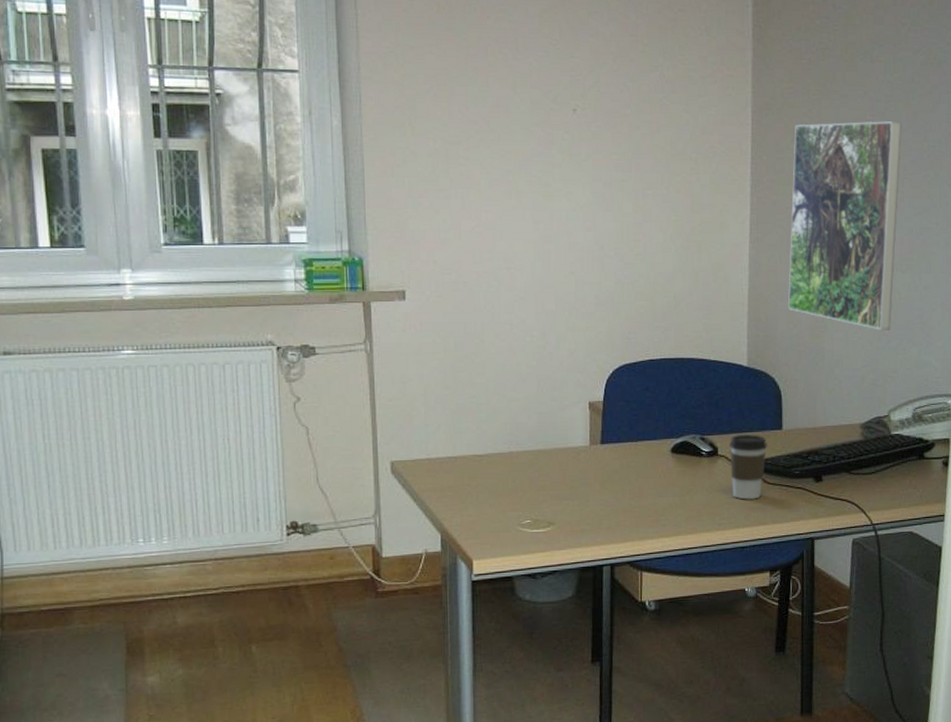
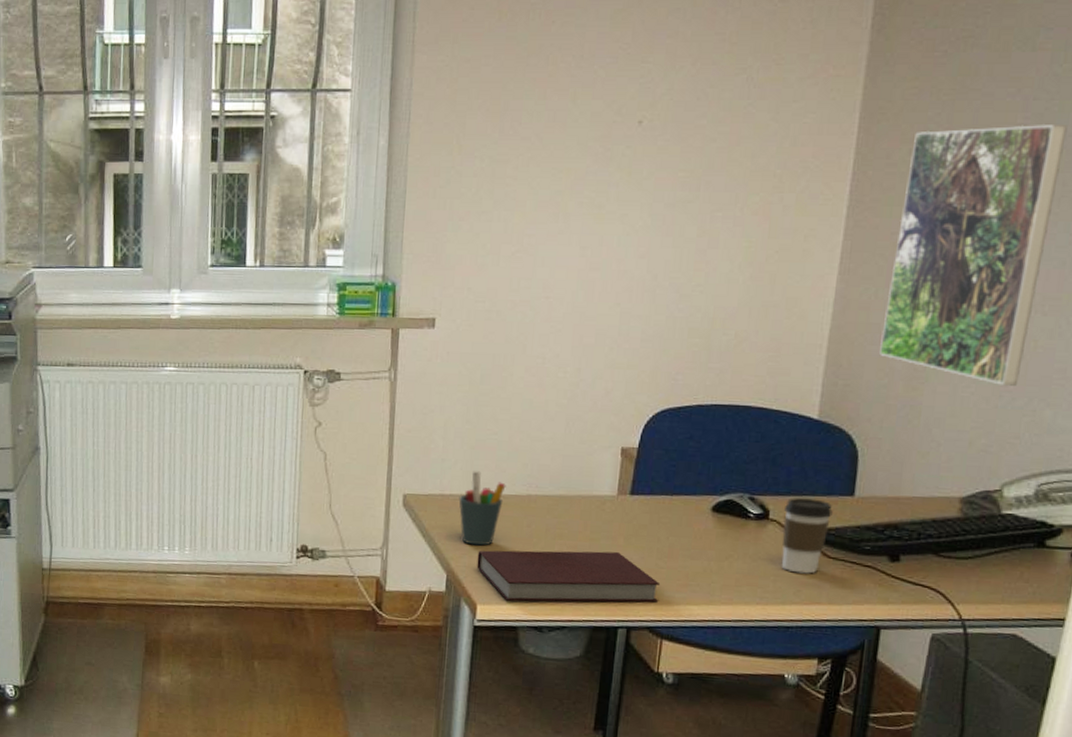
pen holder: none [445,433,489,504] -> present [458,471,506,546]
notebook: none [468,497,635,553] -> present [477,550,661,603]

